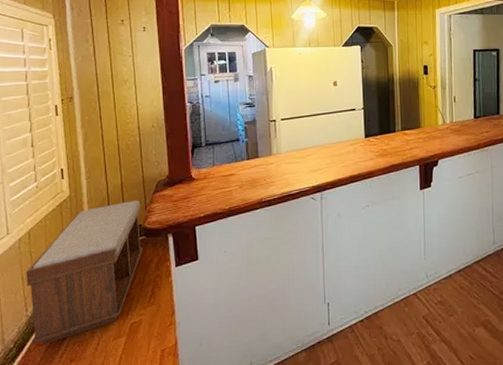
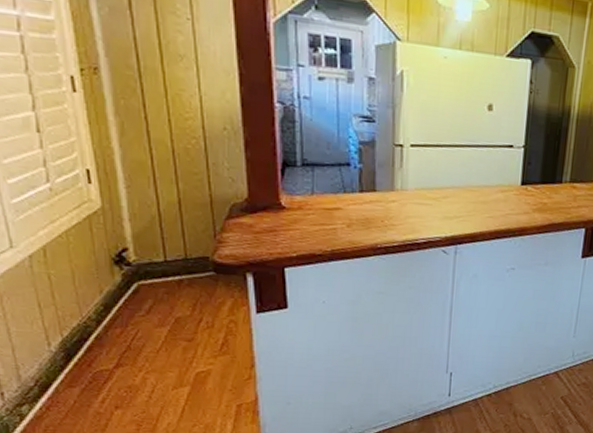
bench: present [26,200,143,345] -> none [44,224,211,387]

